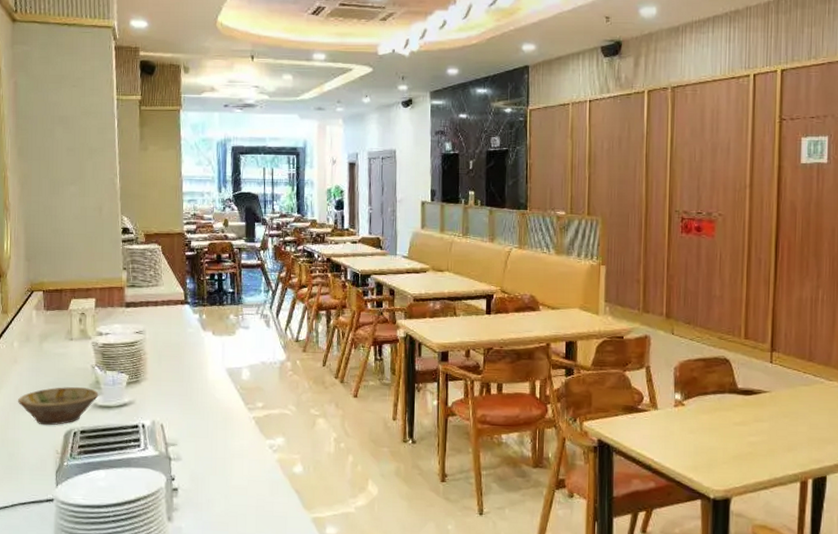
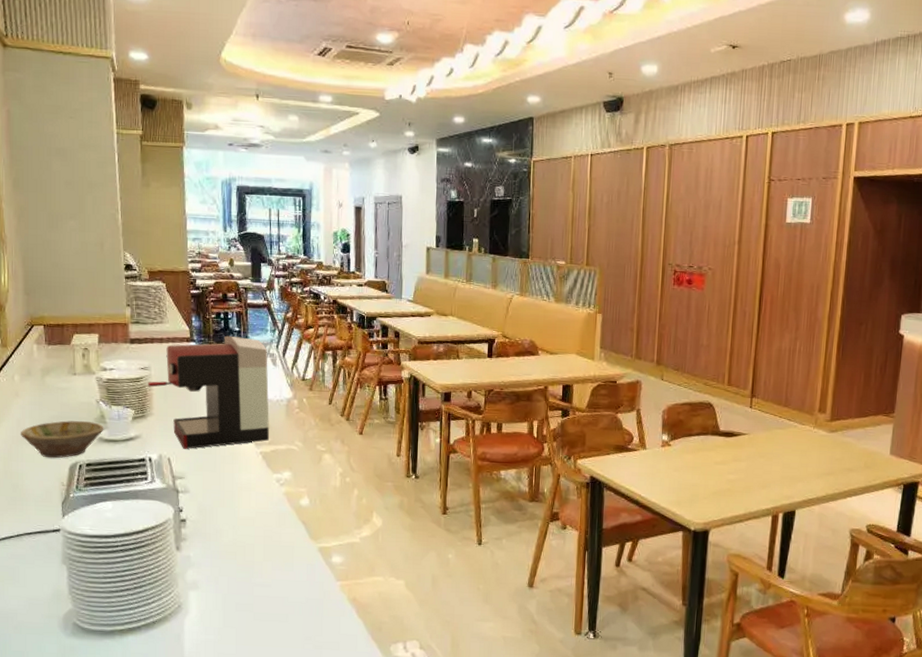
coffee maker: none [142,297,263,415] -> present [148,335,269,449]

